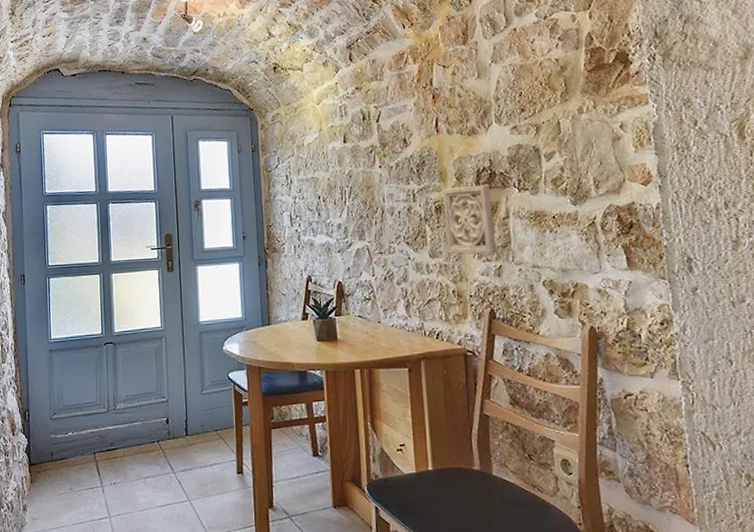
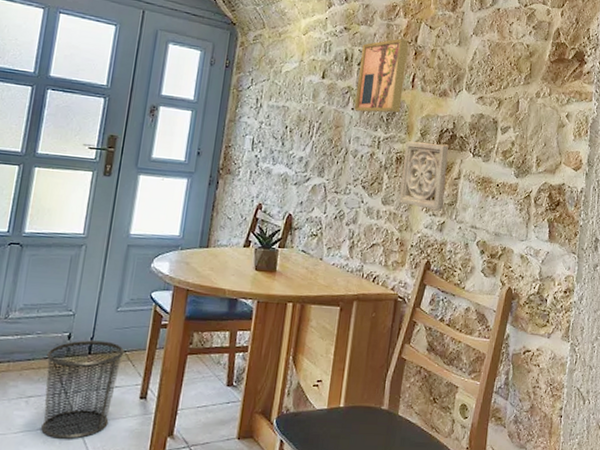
waste bin: none [152,422,216,514] -> present [41,340,125,439]
wall art: none [377,85,430,168] -> present [355,38,409,113]

